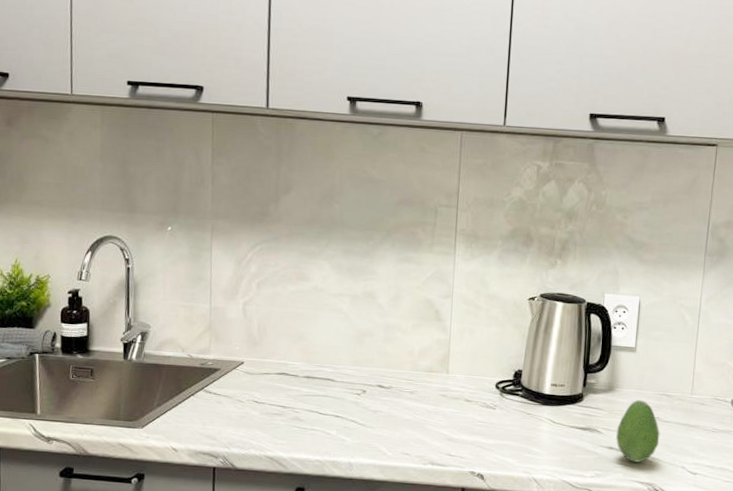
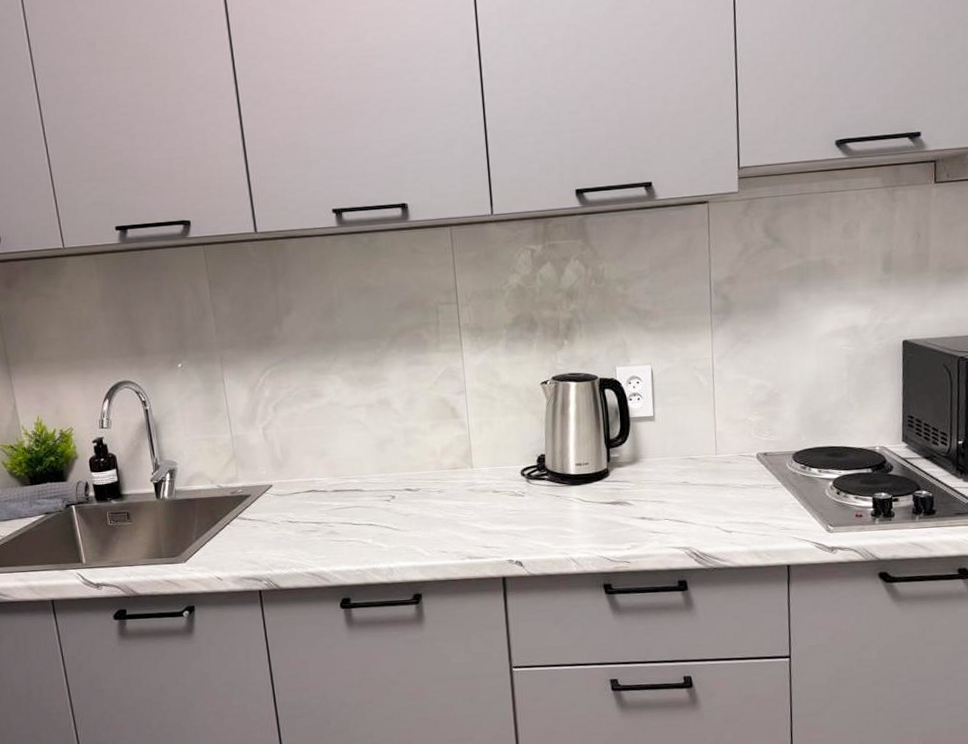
fruit: present [616,400,660,463] -> none [646,467,691,529]

